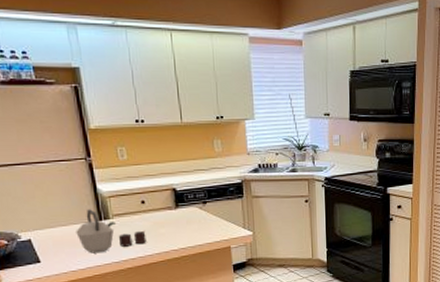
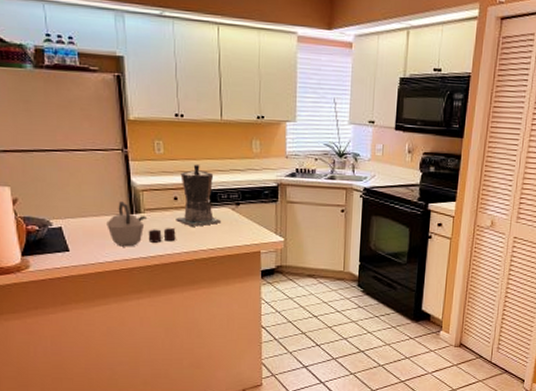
coffee maker: none [145,168,190,228] -> present [176,164,222,227]

